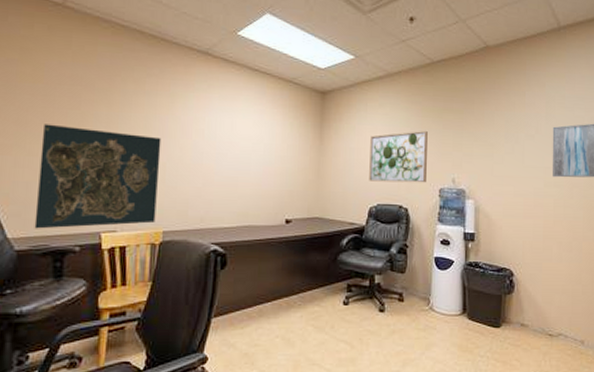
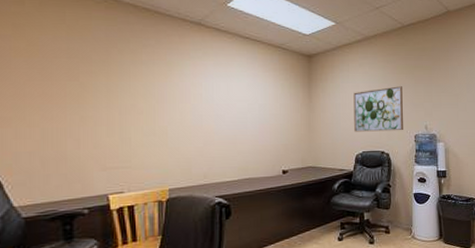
map: present [34,124,162,229] -> none [40,96,162,196]

